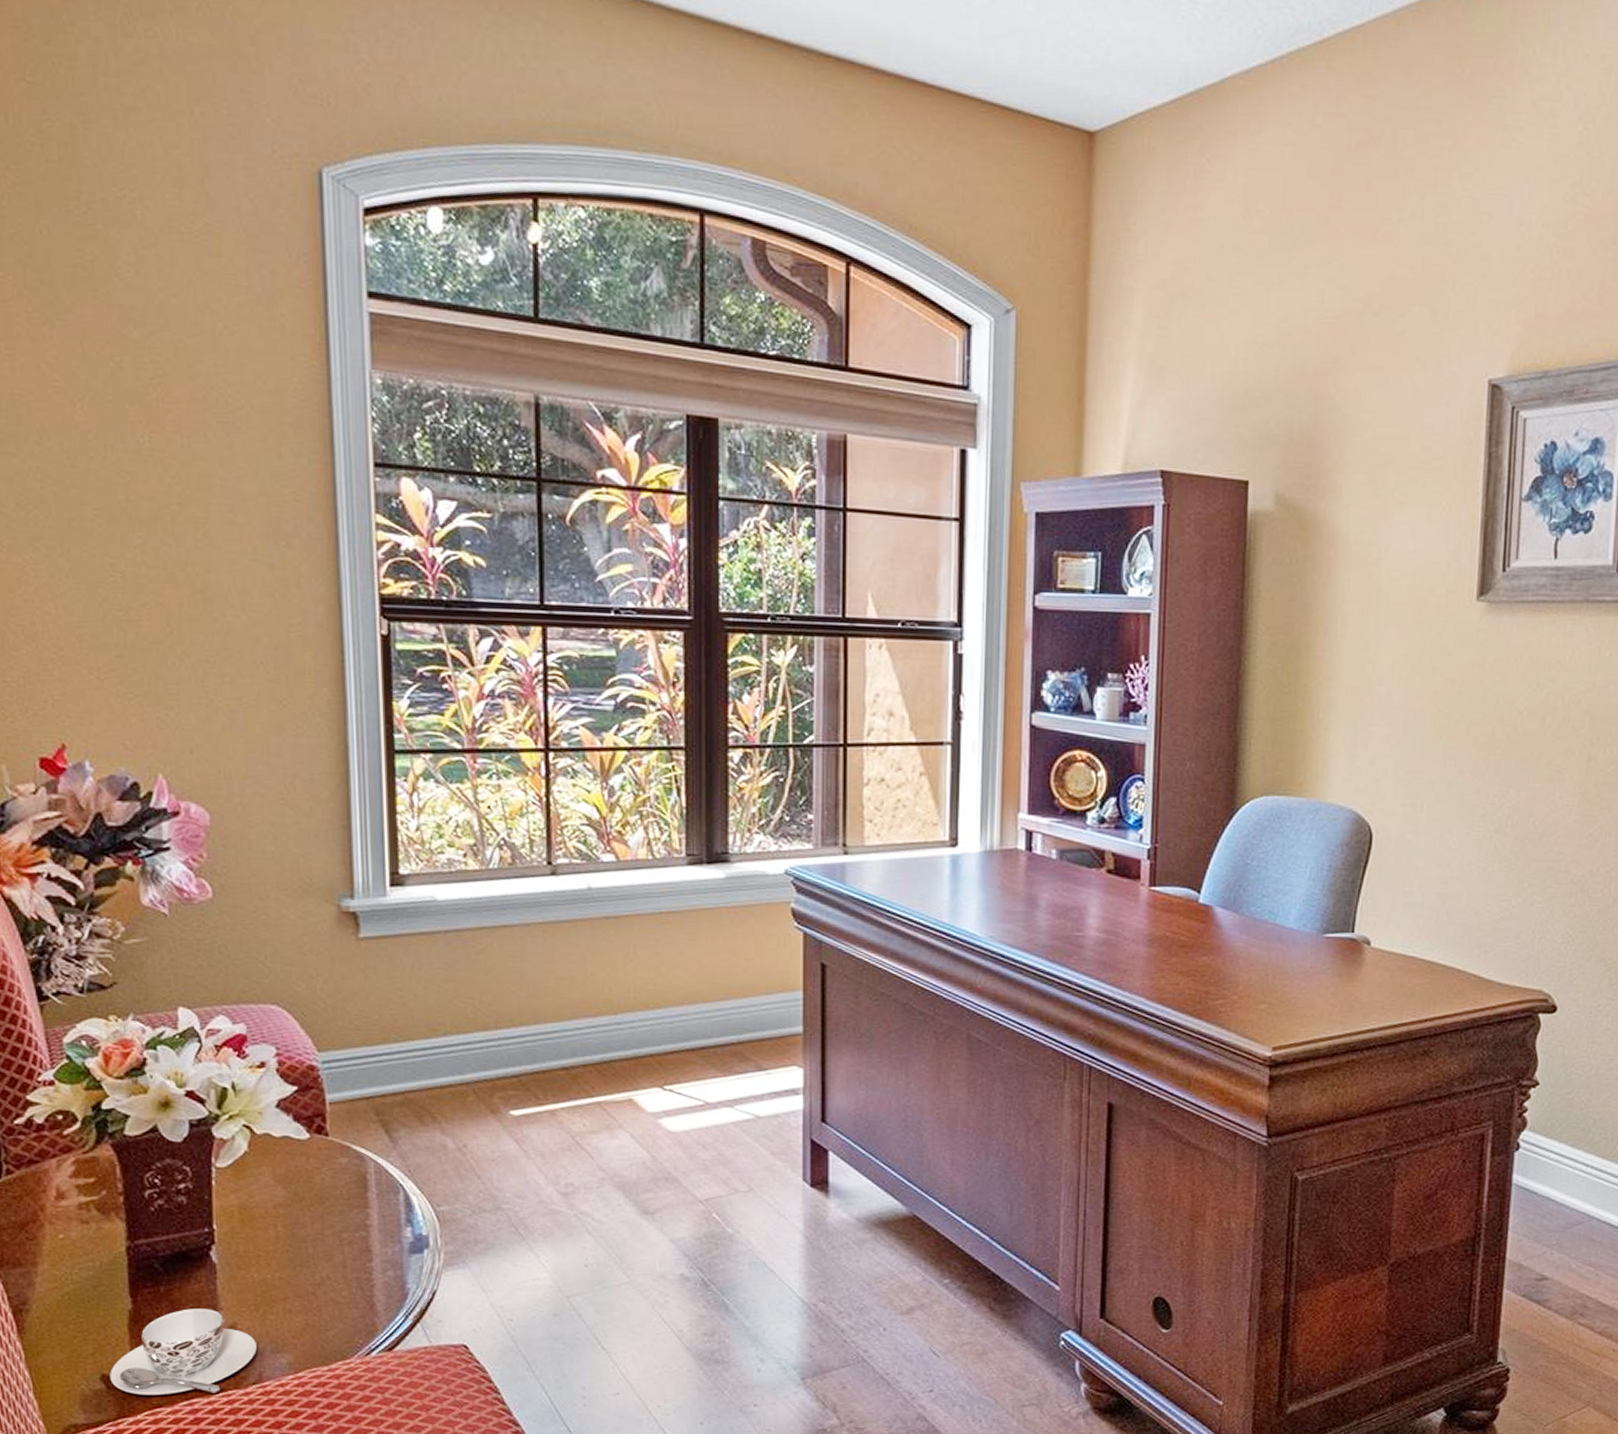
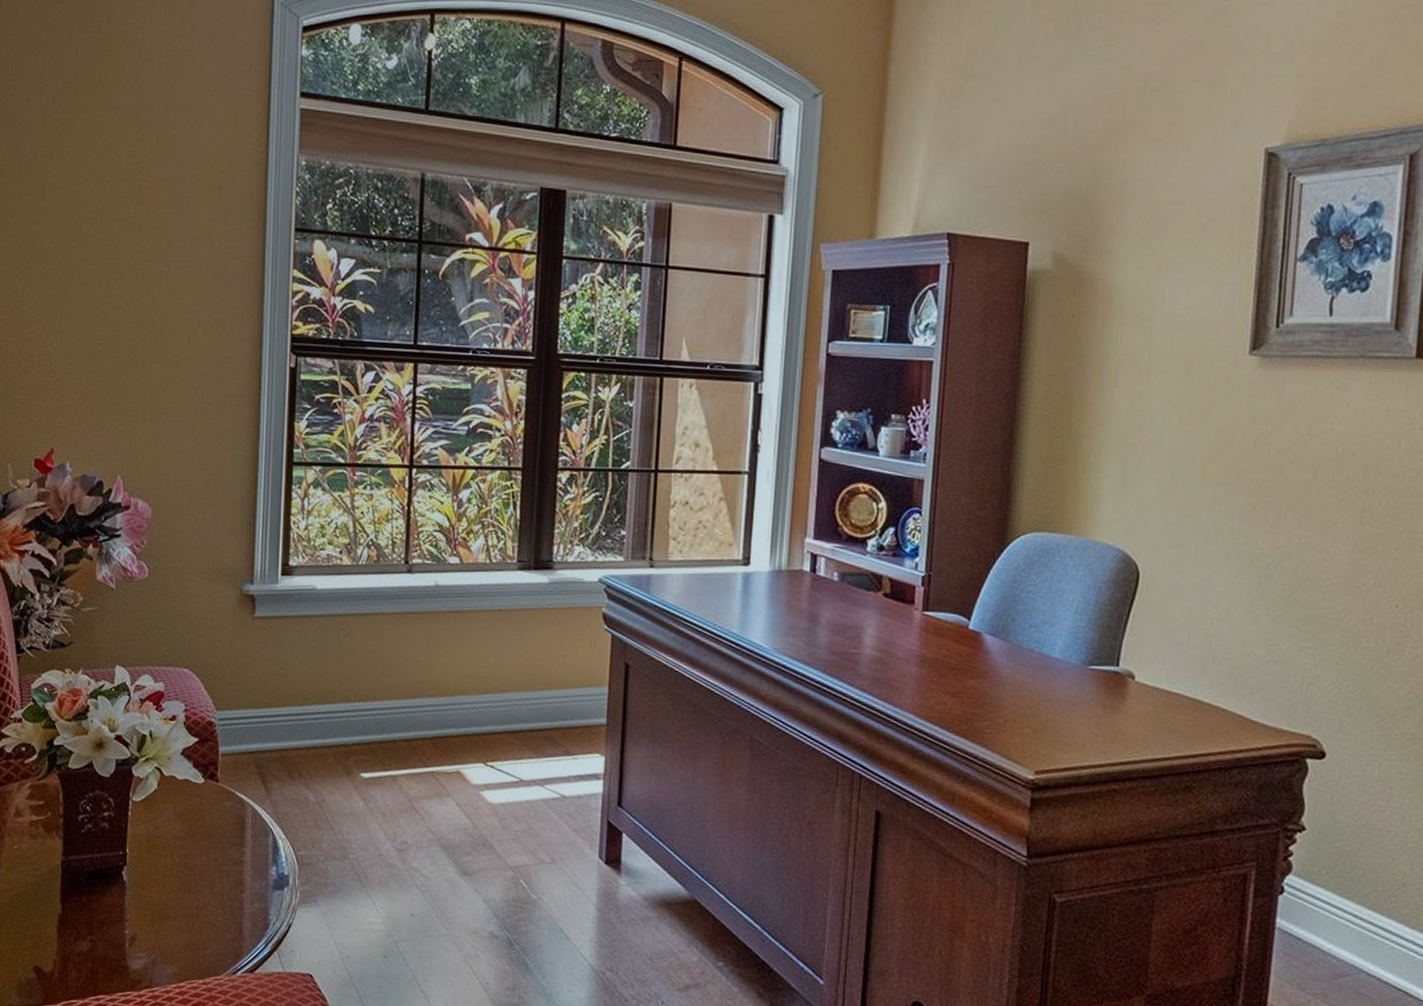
teacup: present [110,1309,257,1395] -> none [40,918,150,993]

